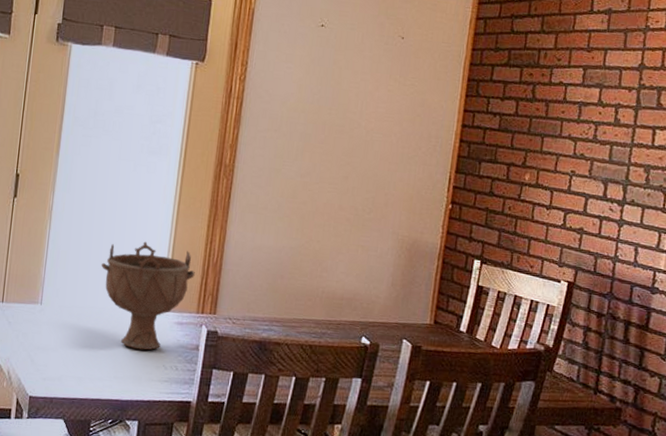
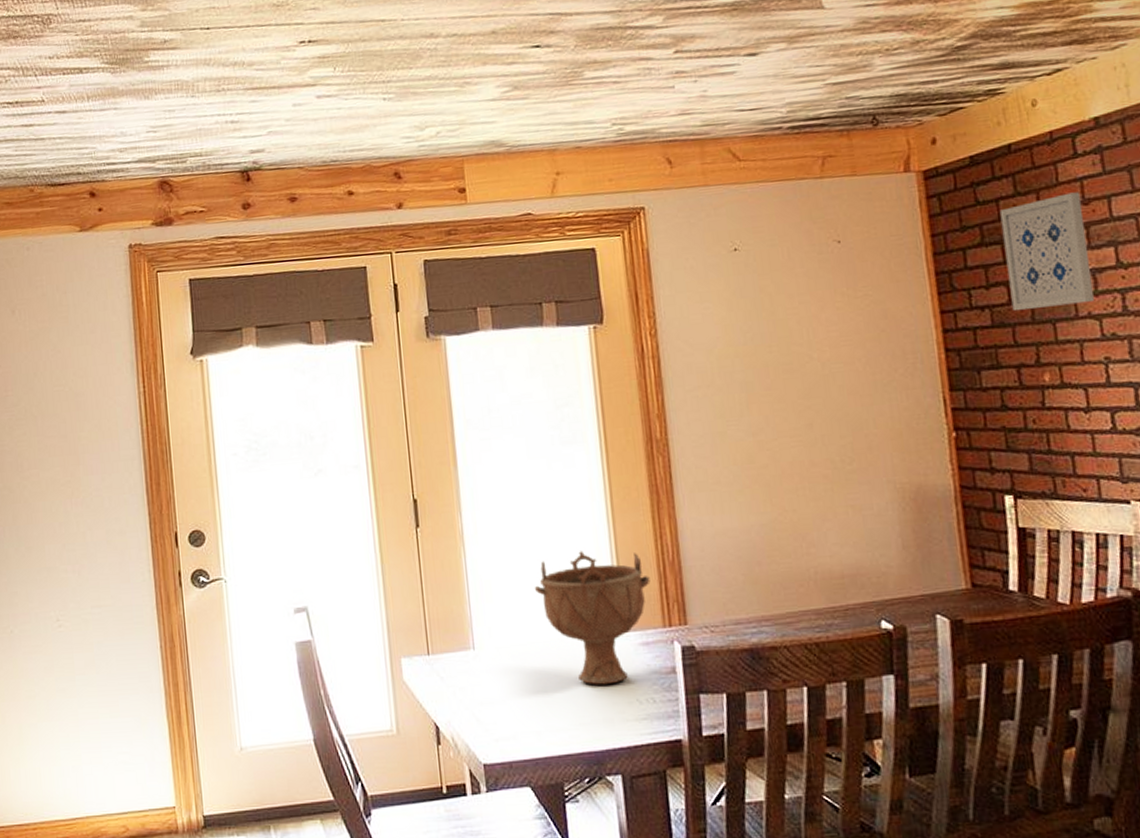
wall art: none [516,39,587,128] -> present [999,192,1094,311]

